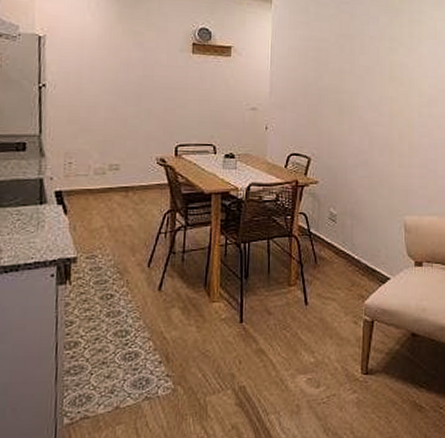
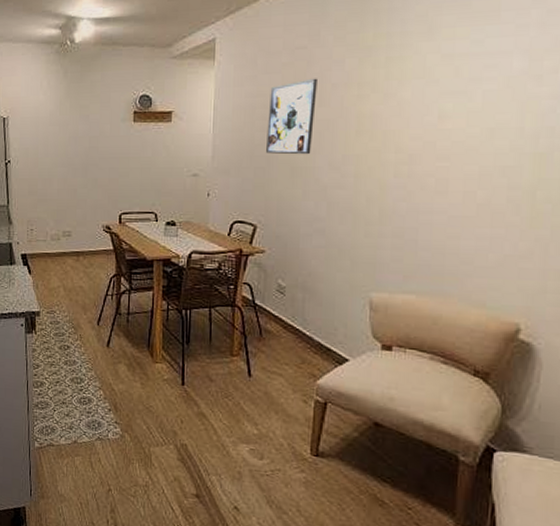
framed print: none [318,29,358,95] -> present [266,78,317,155]

